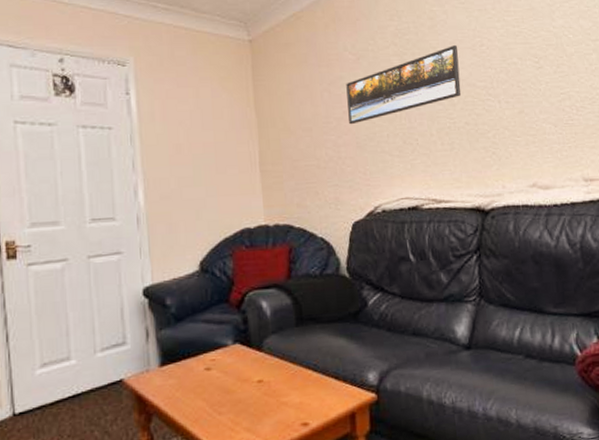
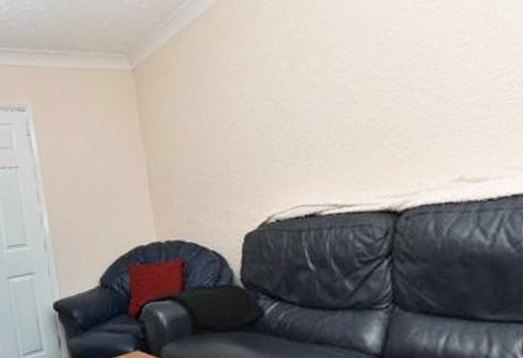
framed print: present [346,44,462,125] -> none [231,36,364,138]

